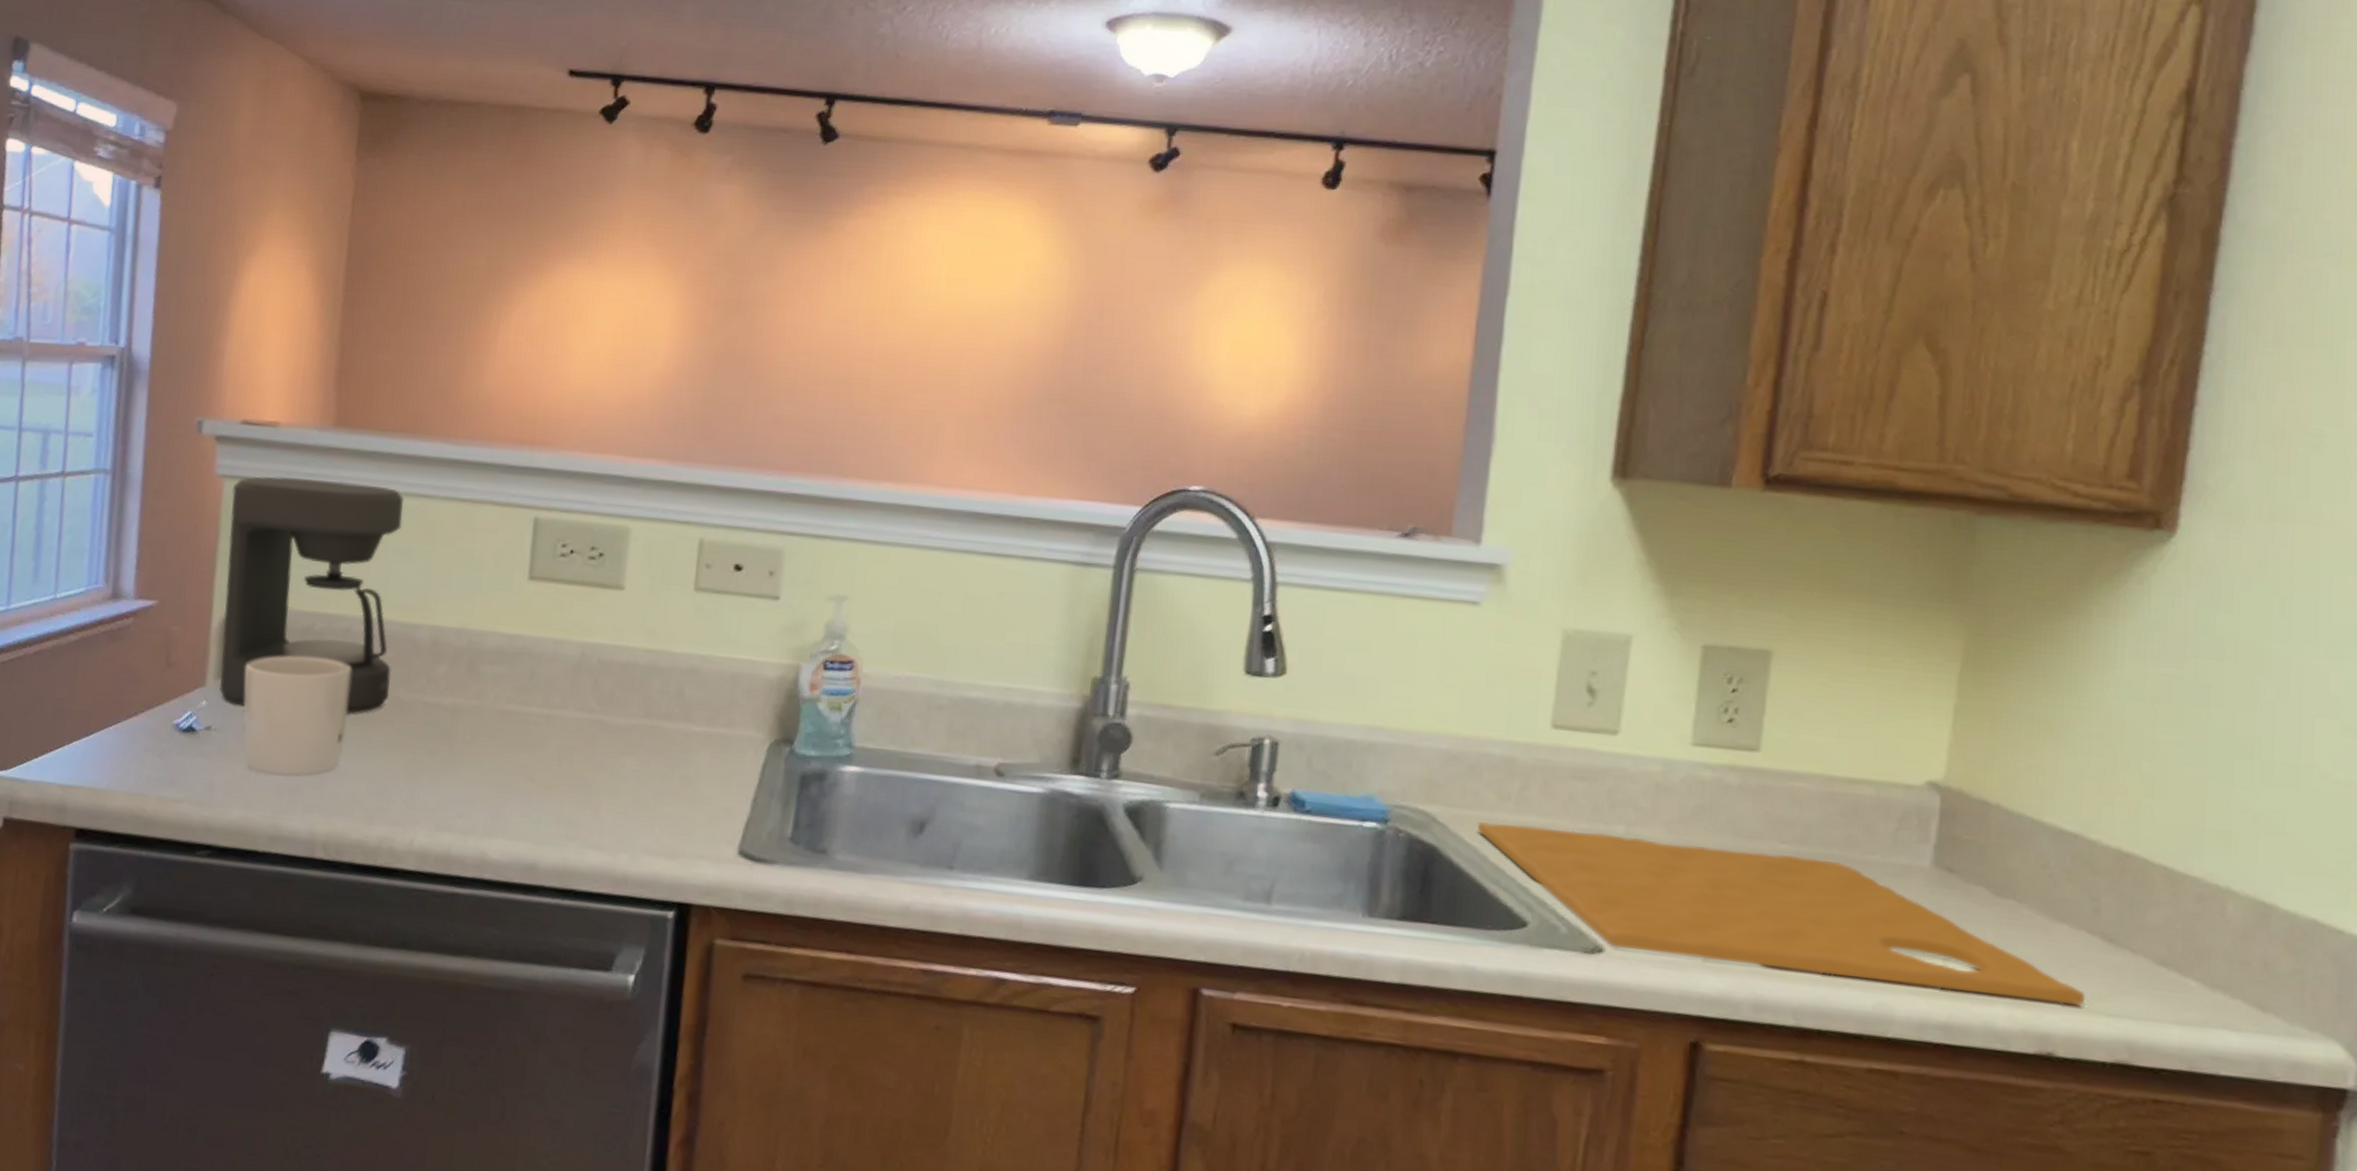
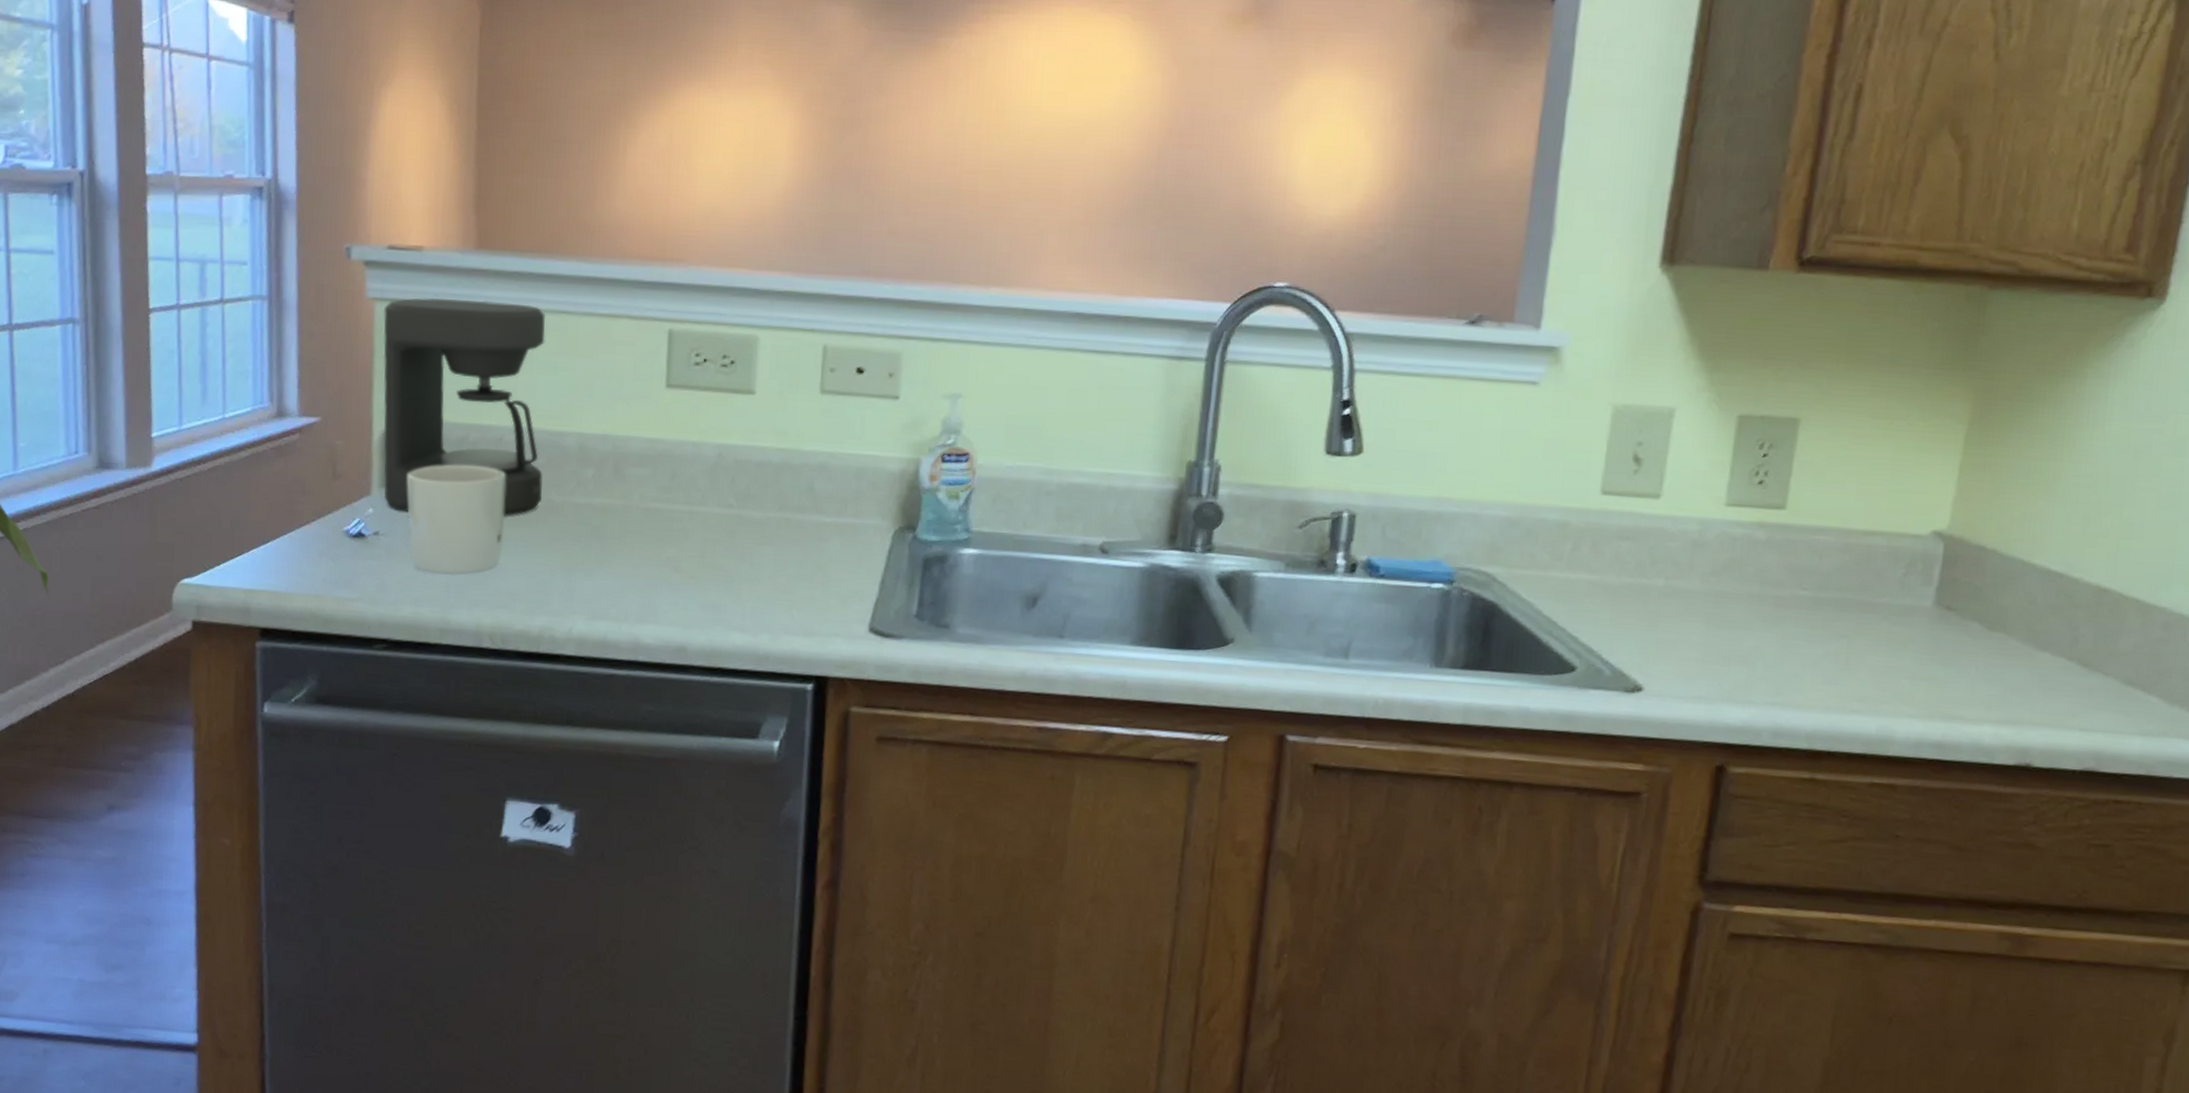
cutting board: present [1478,822,2085,1005] -> none [1533,580,2061,722]

